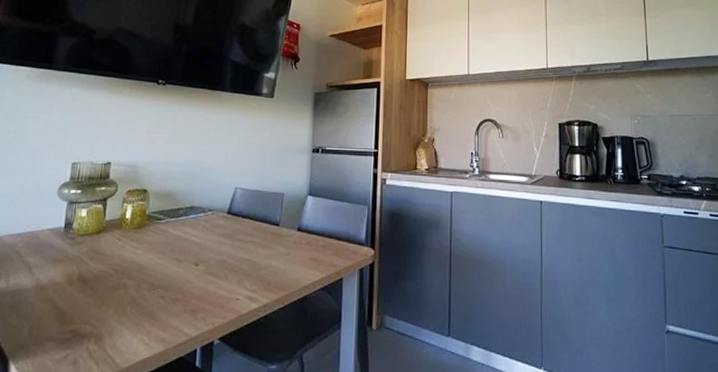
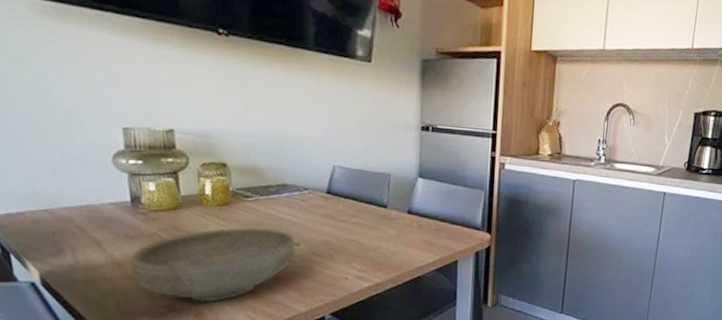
bowl: none [49,248,195,326] -> present [129,226,295,302]

